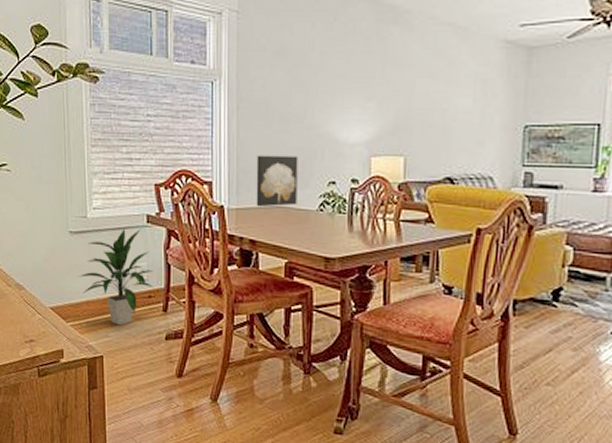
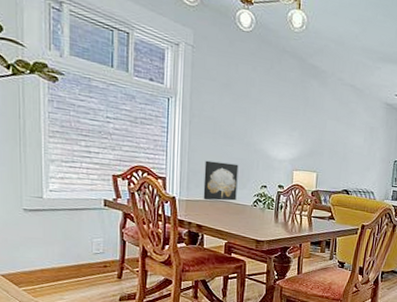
indoor plant: present [77,228,155,326] -> none [31,210,111,290]

